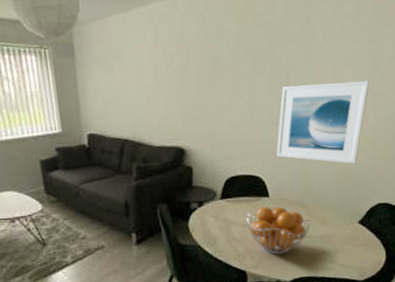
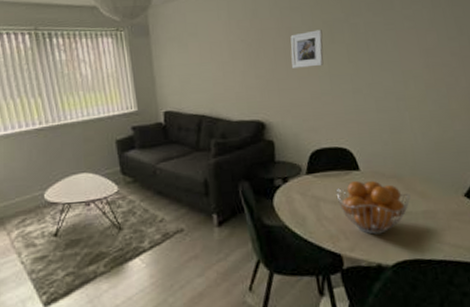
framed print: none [214,59,246,97] -> present [290,30,324,68]
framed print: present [276,80,370,164] -> none [362,44,457,132]

